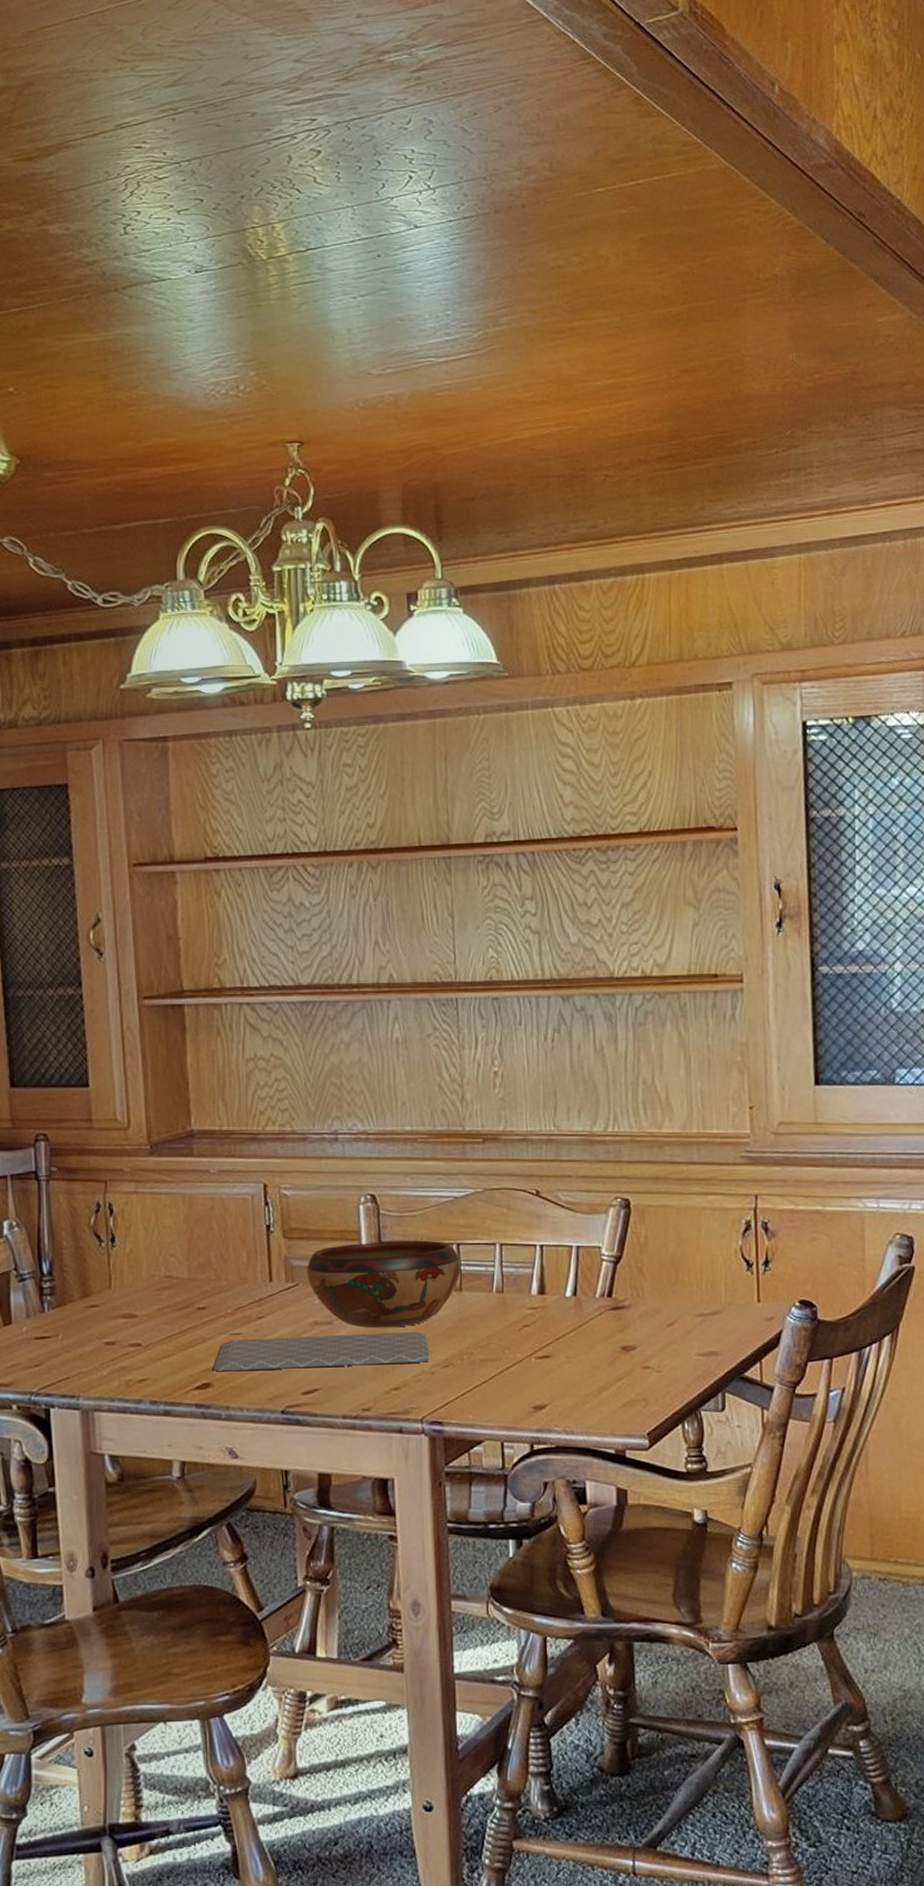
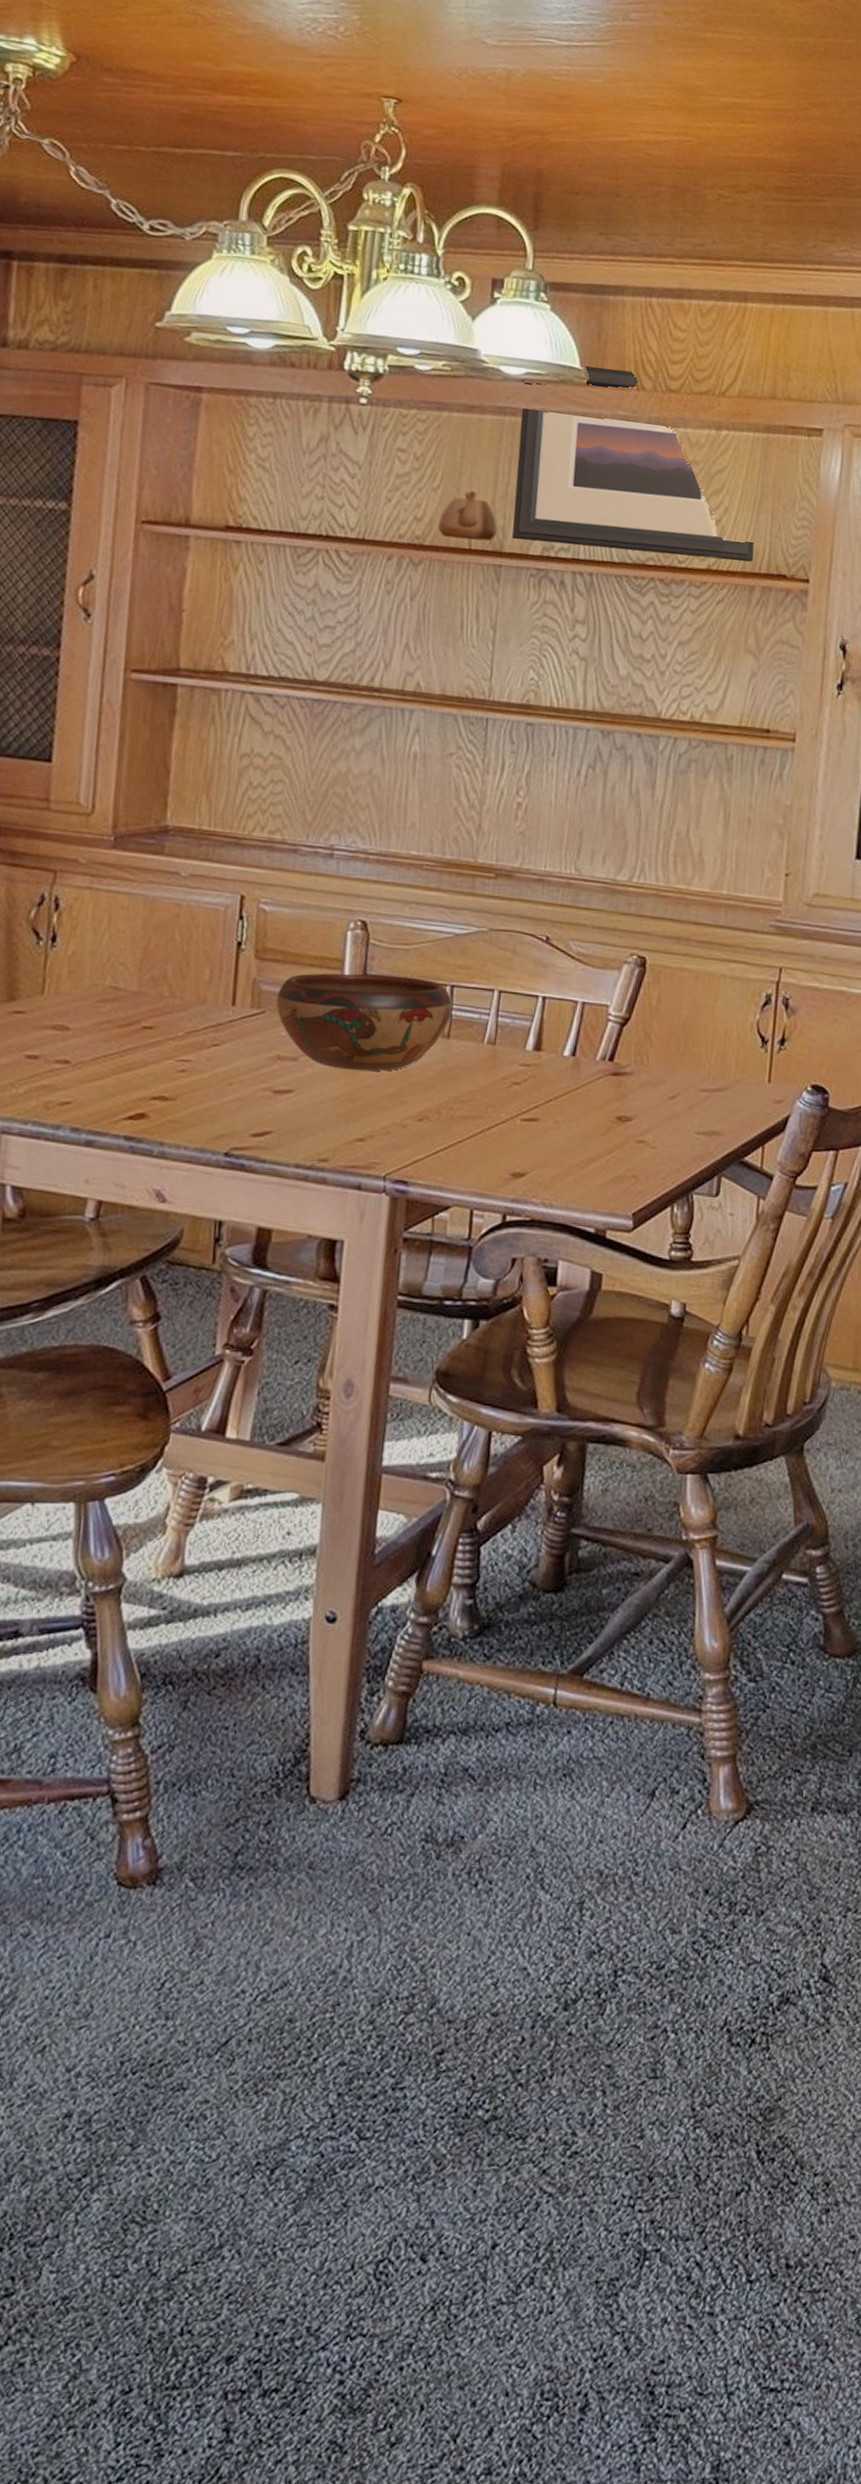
placemat: present [212,1331,430,1372] -> none [150,1067,404,1113]
teapot: none [388,792,443,839] -> present [437,490,498,542]
picture frame: none [447,658,682,831] -> present [512,366,754,563]

